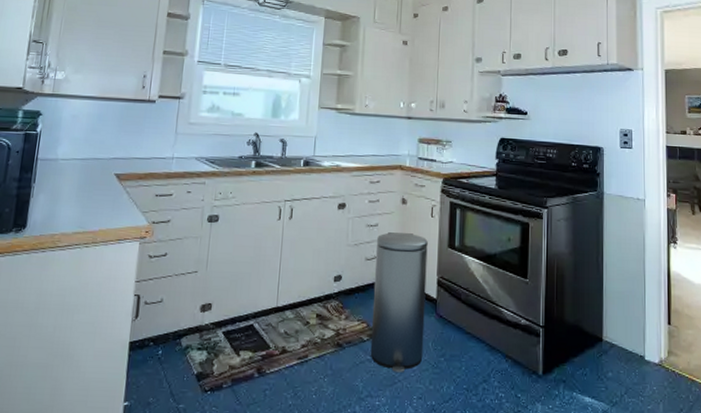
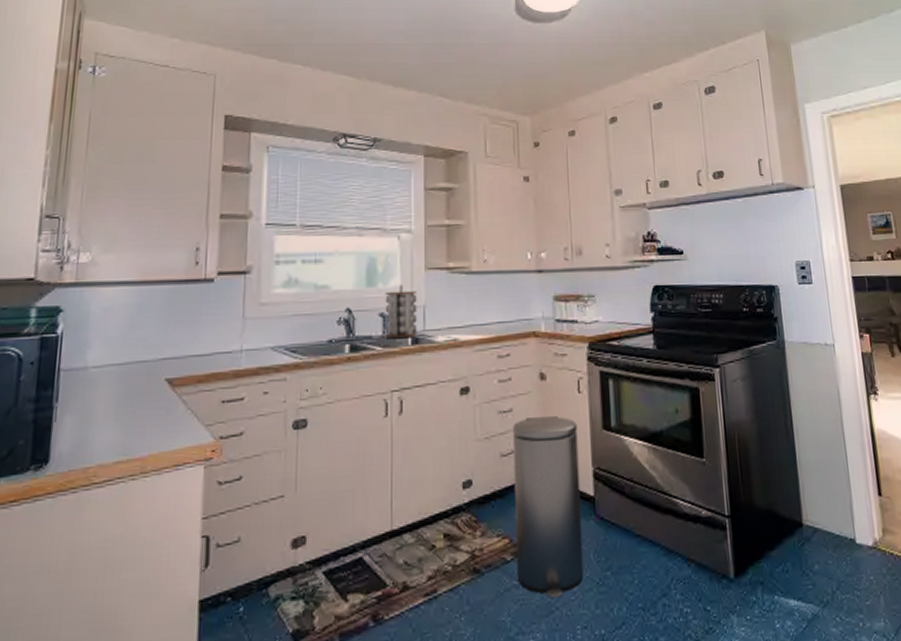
spice rack: none [283,118,311,161] -> present [385,284,417,339]

